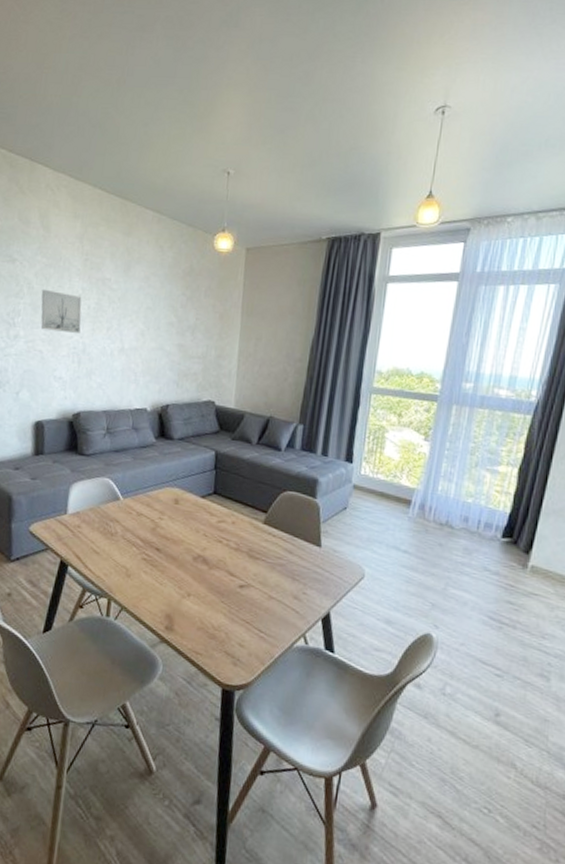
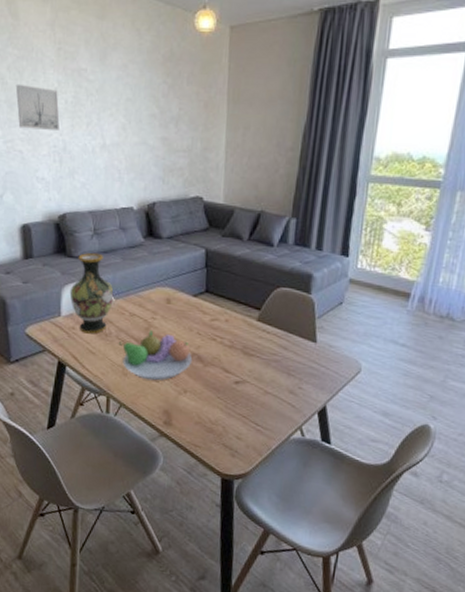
vase: none [77,451,123,533] -> present [69,252,114,334]
fruit bowl: none [123,530,198,583] -> present [118,330,193,381]

